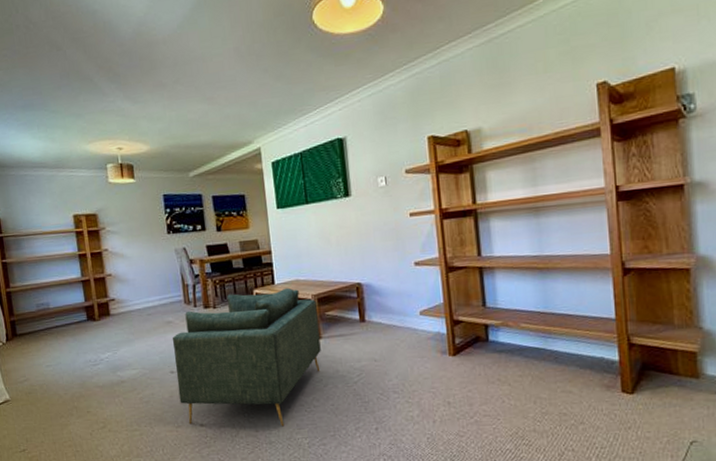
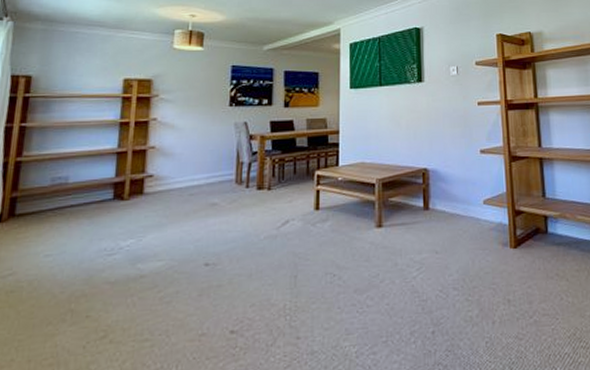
armchair: present [172,287,321,427] -> none [210,170,381,332]

